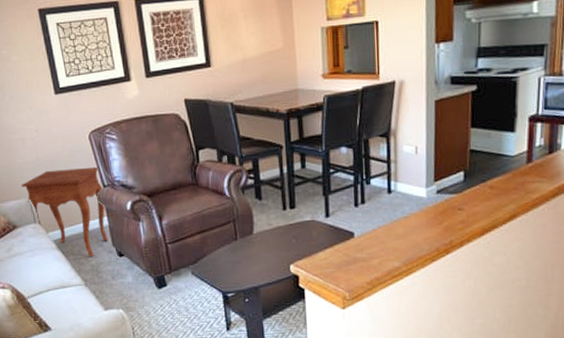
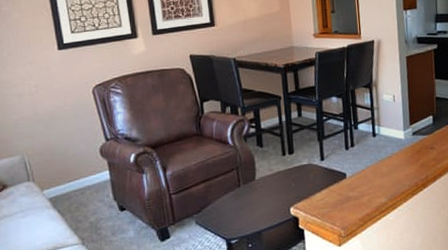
side table: present [21,166,108,258] -> none [15,120,109,214]

